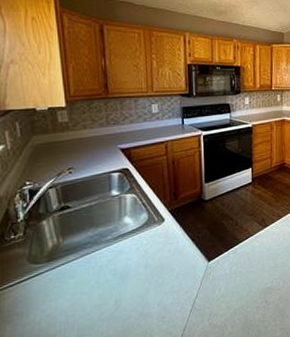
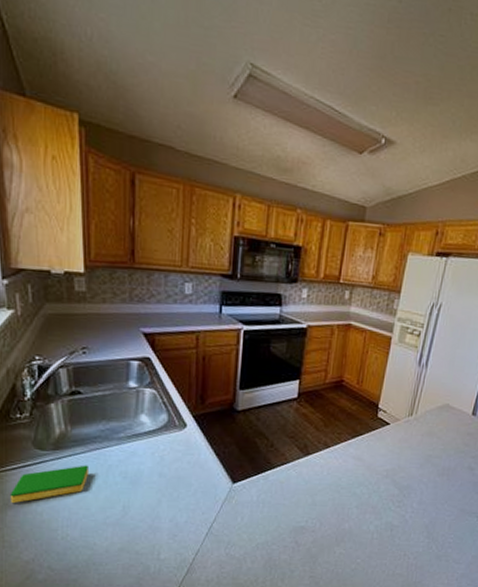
dish sponge: none [8,269,82,318] -> present [10,465,90,503]

